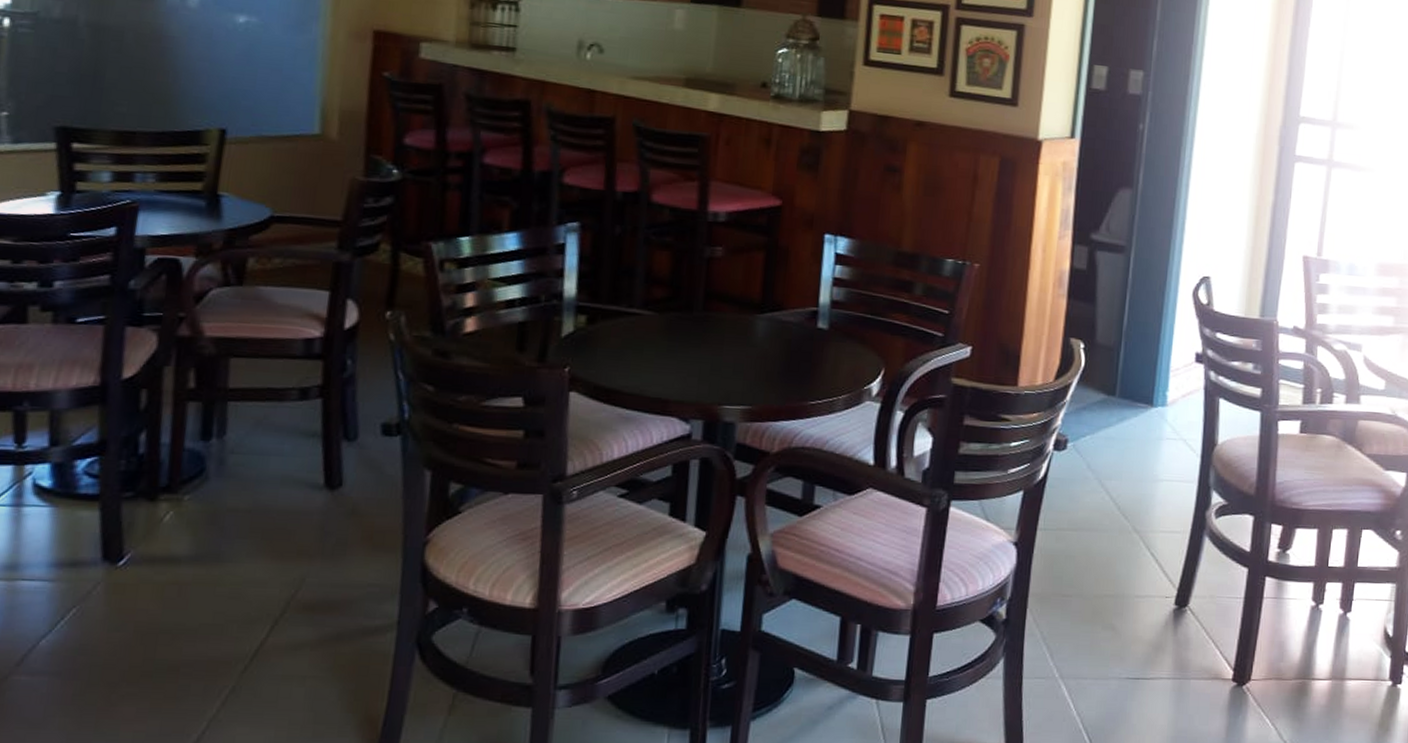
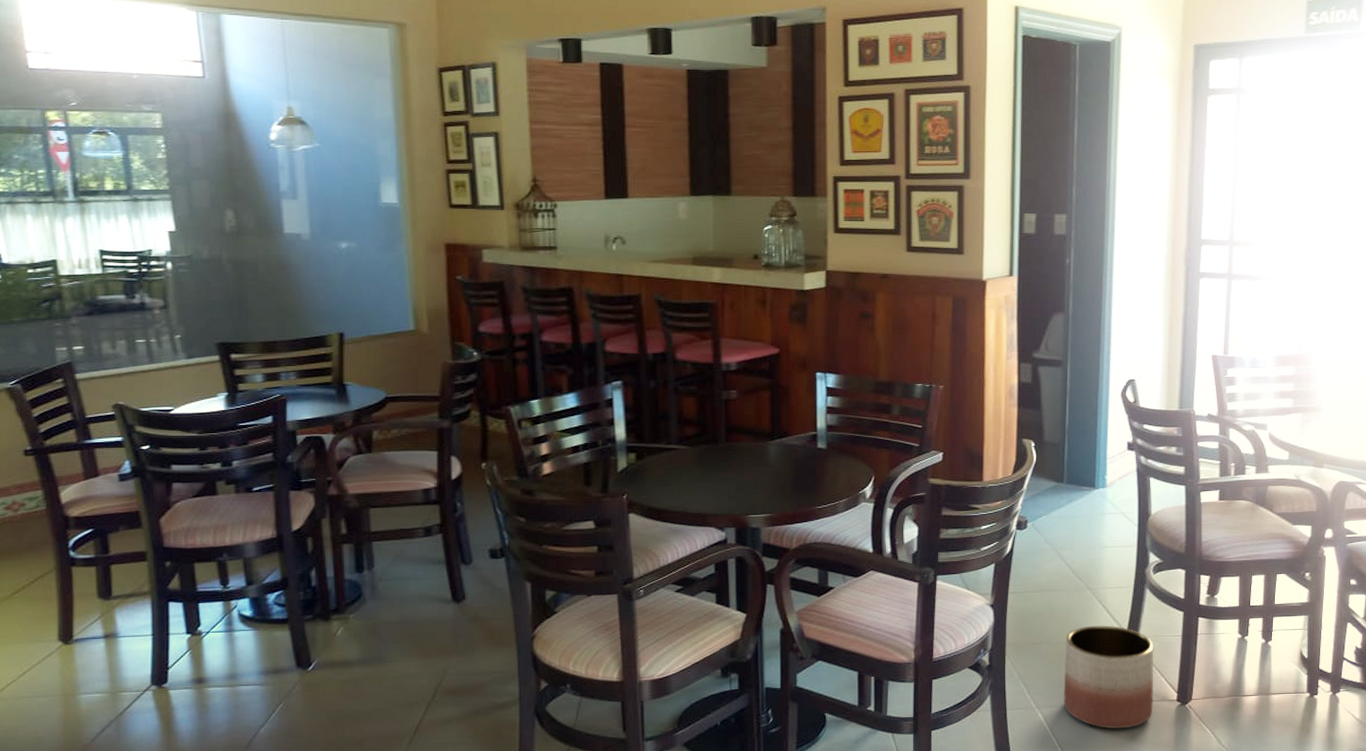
planter: none [1094,577,1210,712] -> present [1064,625,1154,729]

